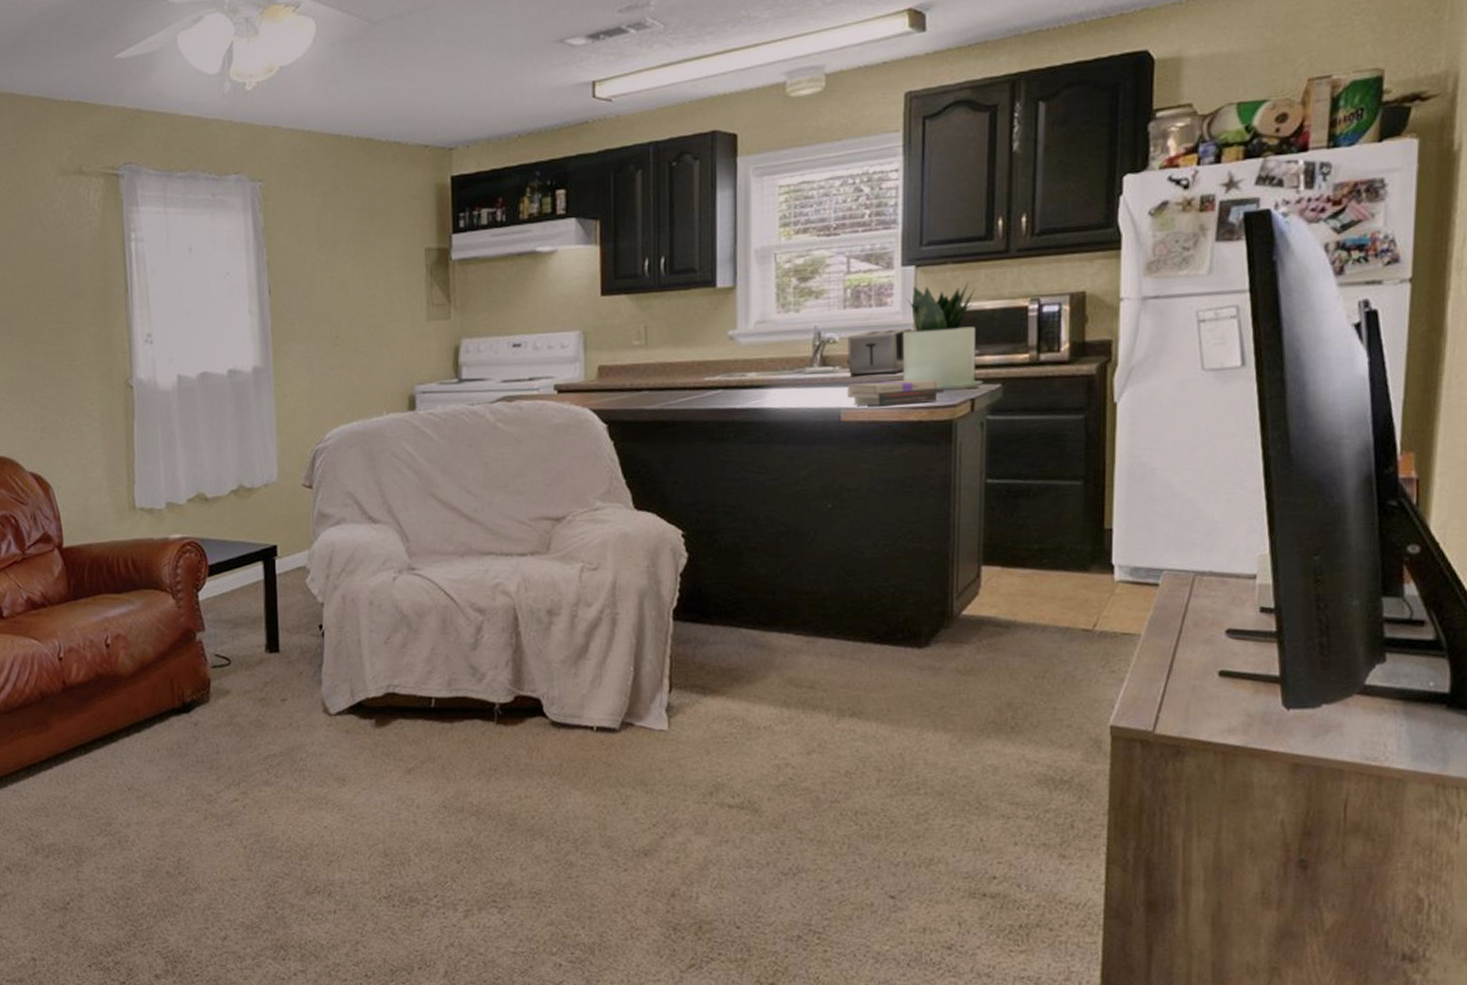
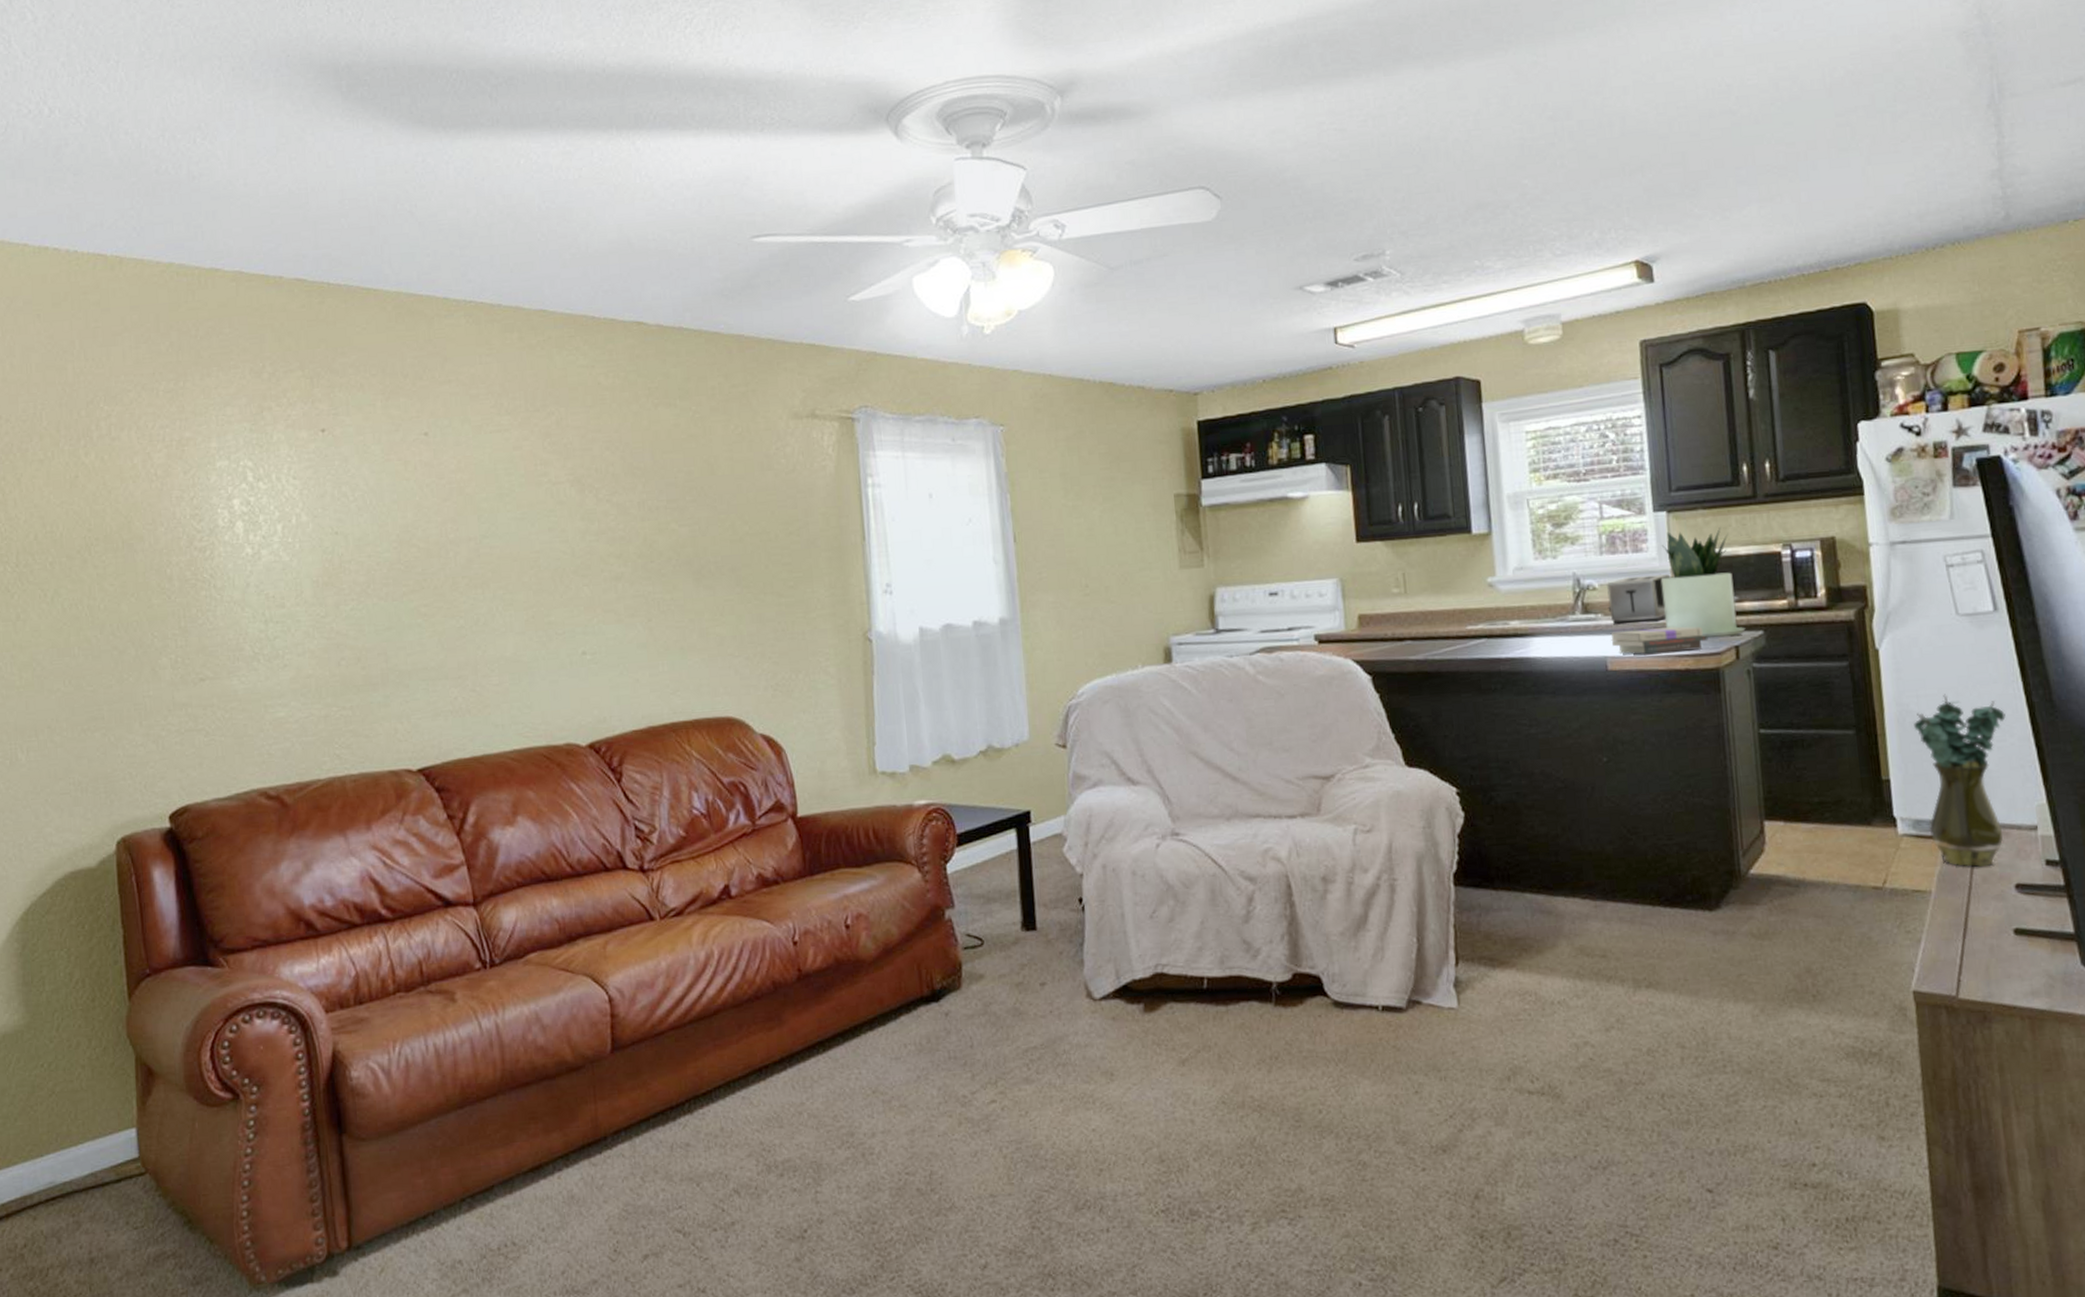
vase: none [1144,447,1239,613] -> present [1914,694,2006,867]

